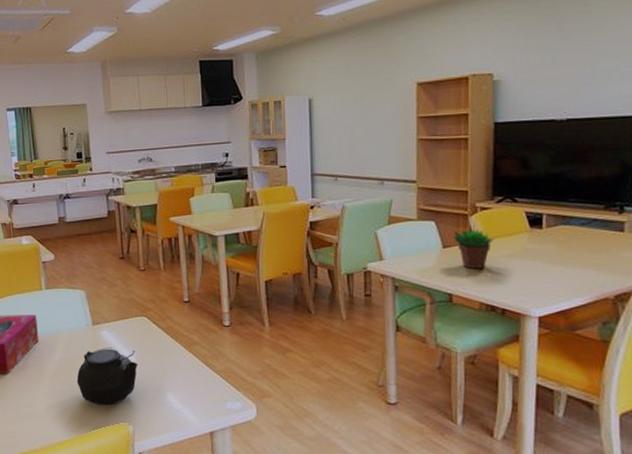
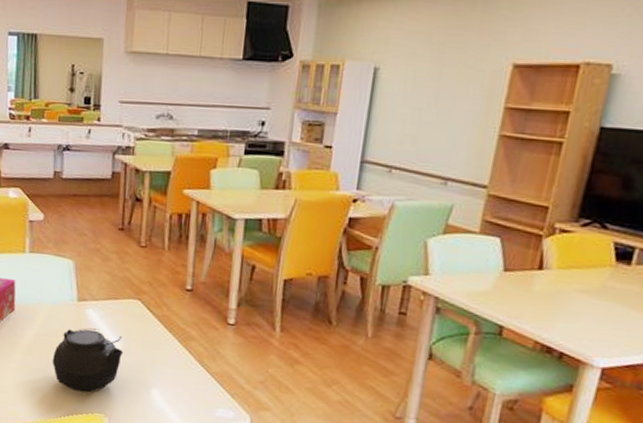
succulent plant: present [452,229,495,268] -> none [518,253,570,302]

